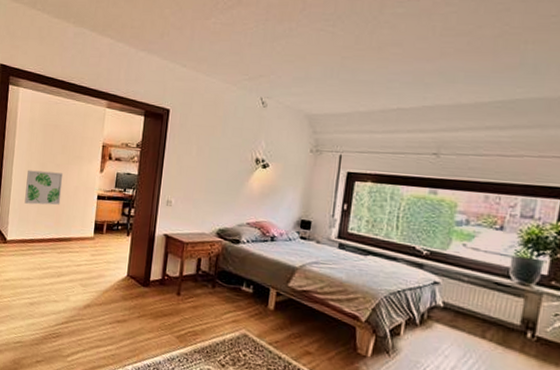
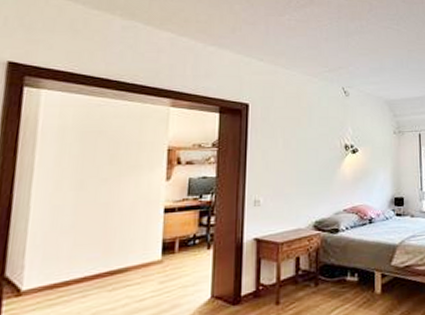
wall art: present [24,170,63,205] -> none [52,188,113,235]

